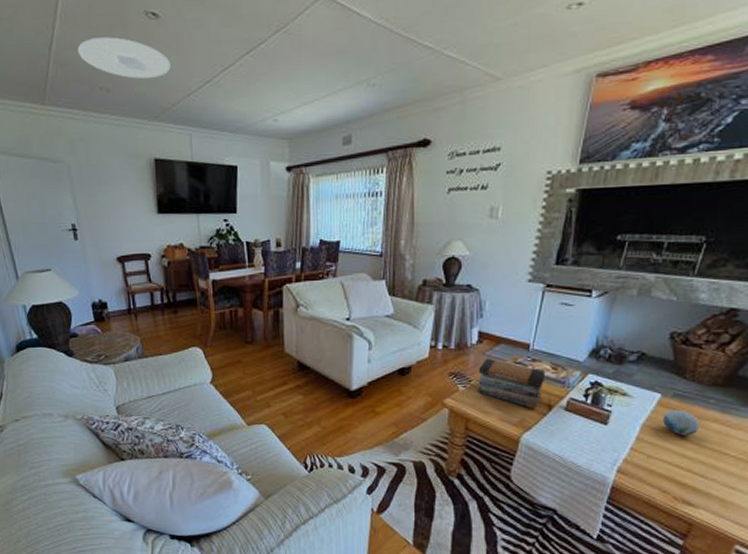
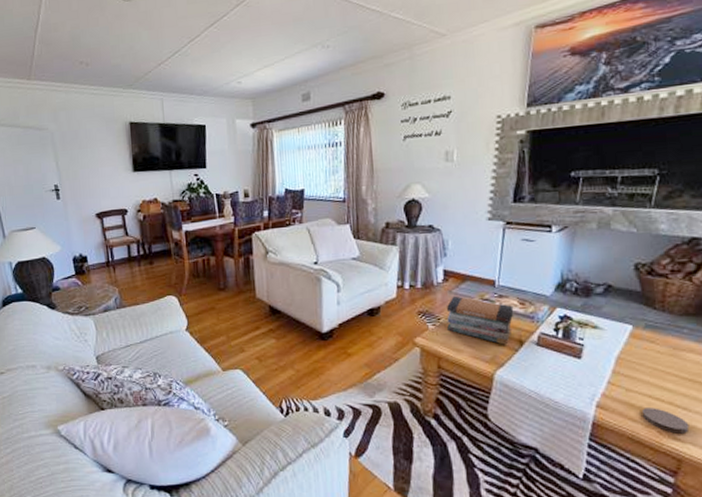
ceiling light: present [77,37,171,79] -> none [60,18,143,53]
coaster: none [660,474,704,499] -> present [641,408,690,434]
decorative orb: present [663,410,699,436] -> none [637,341,675,368]

